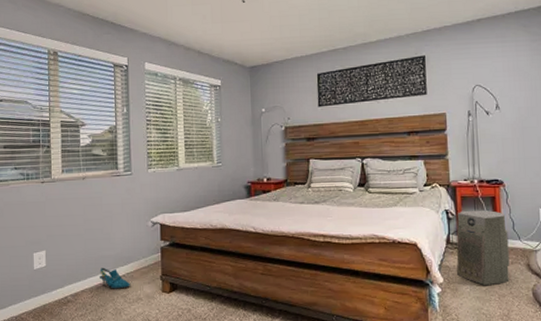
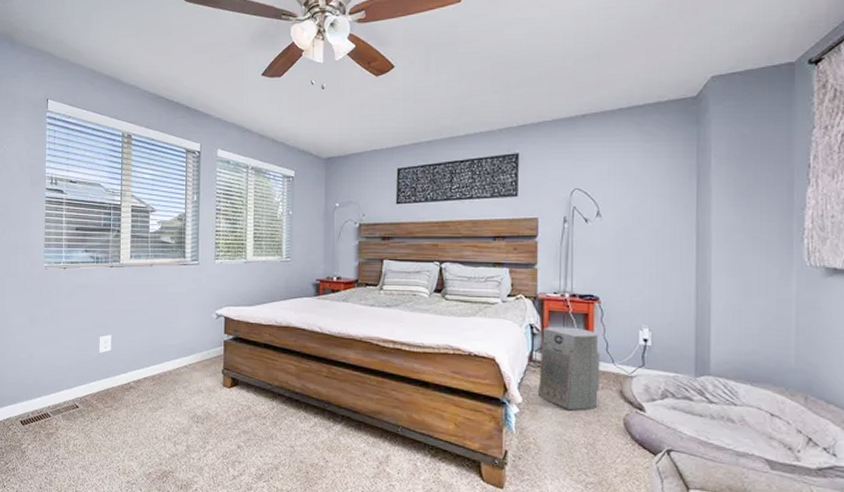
shoe: present [100,267,130,289] -> none [162,356,192,380]

